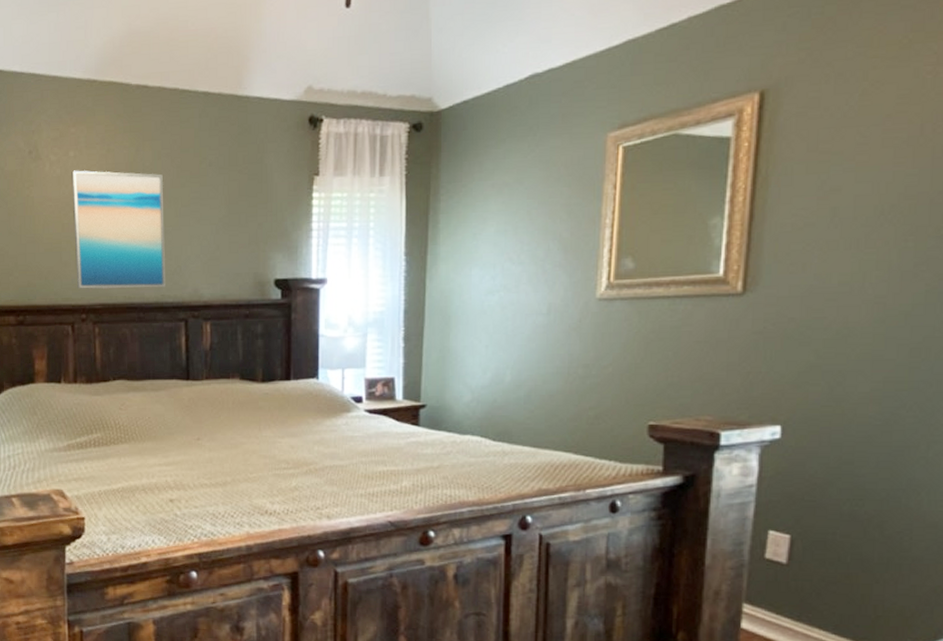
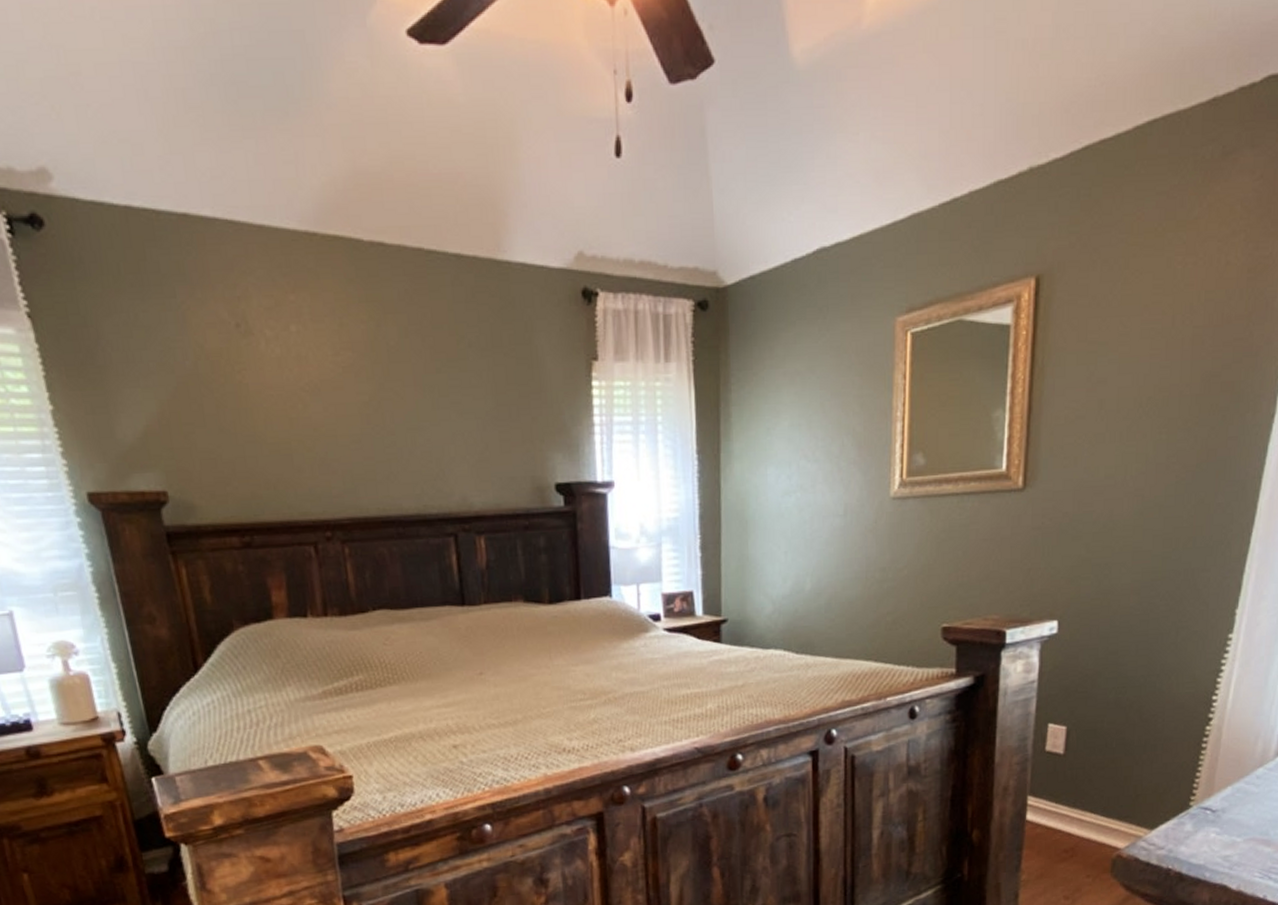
wall art: present [71,170,165,289] -> none [295,349,427,501]

